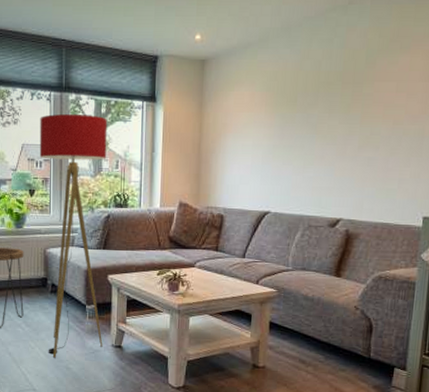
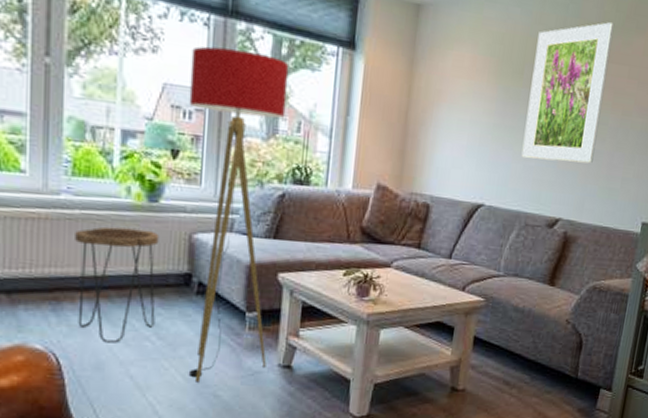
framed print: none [300,48,379,171] -> present [521,22,615,164]

